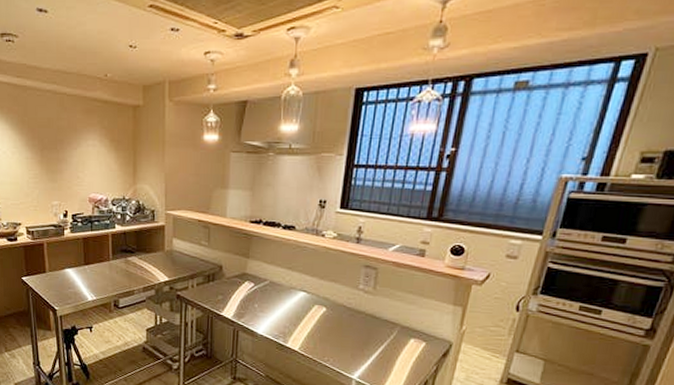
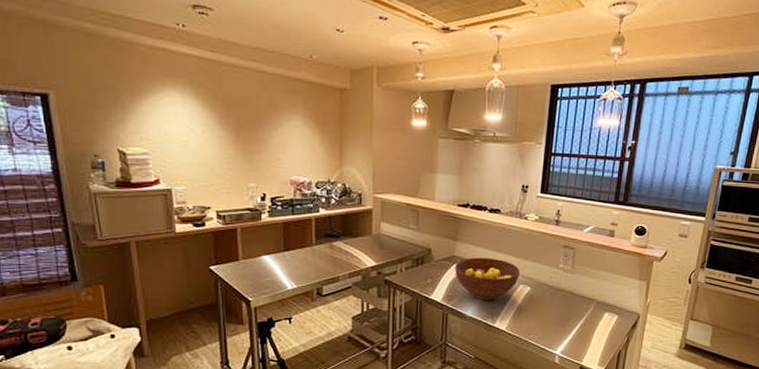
fruit bowl: none [246,275,316,320] -> present [455,257,521,300]

